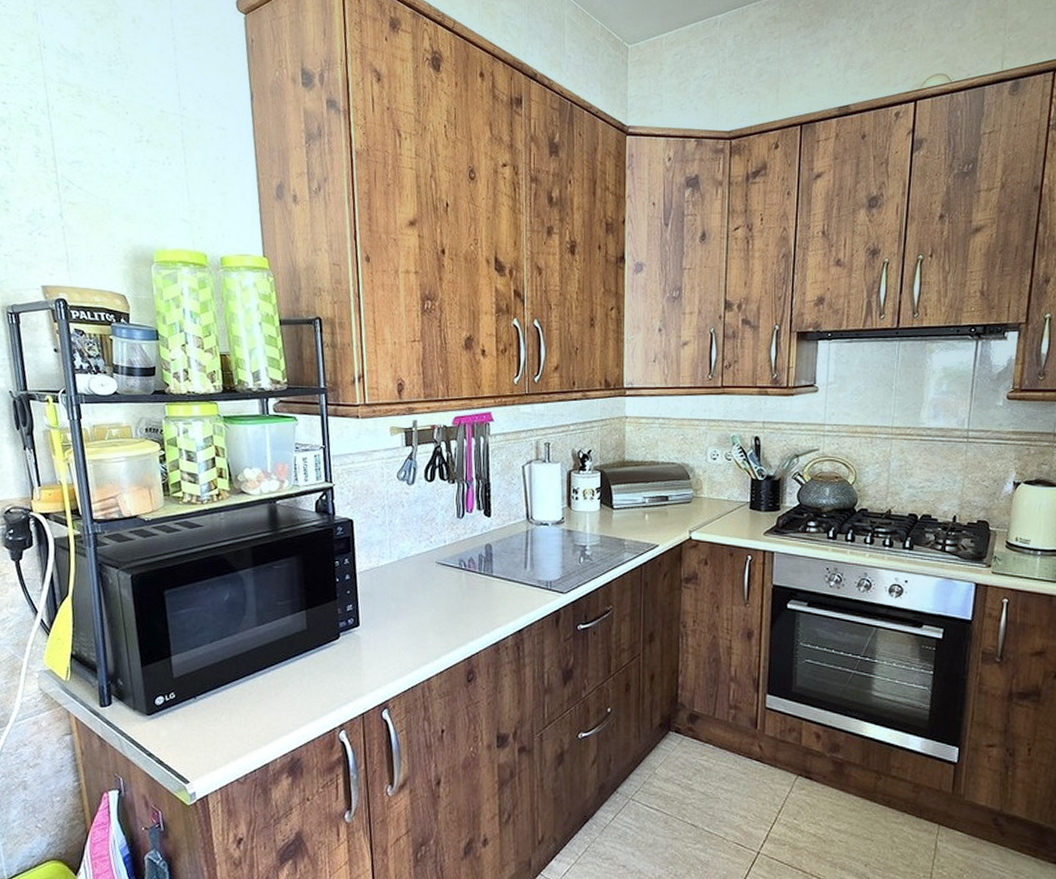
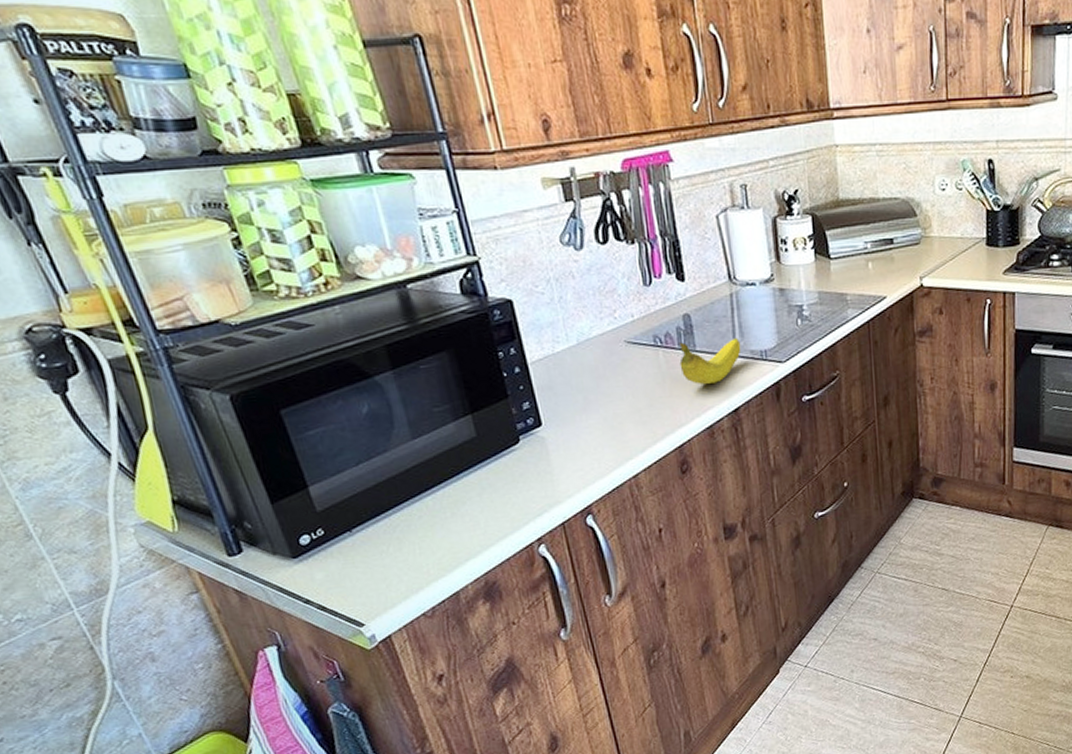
fruit: none [478,567,531,605] -> present [679,338,741,384]

